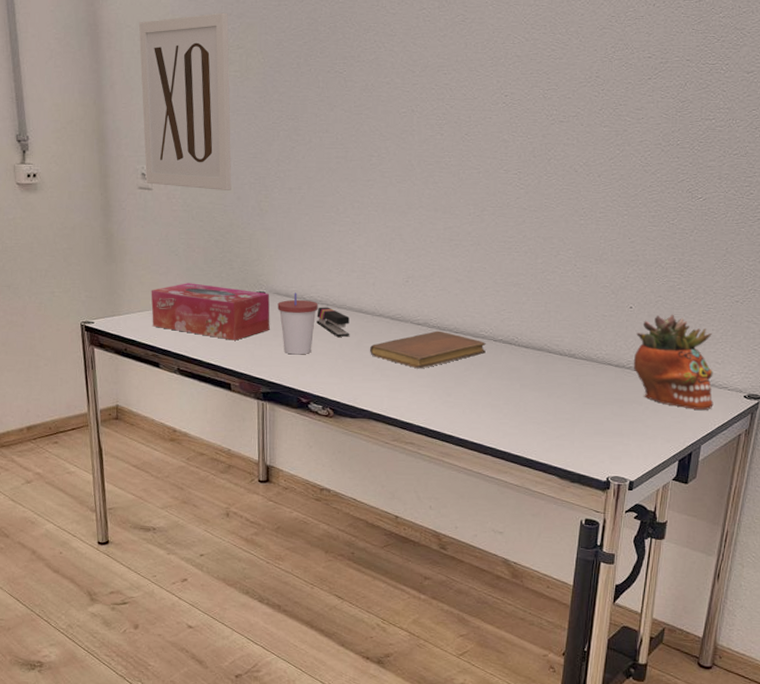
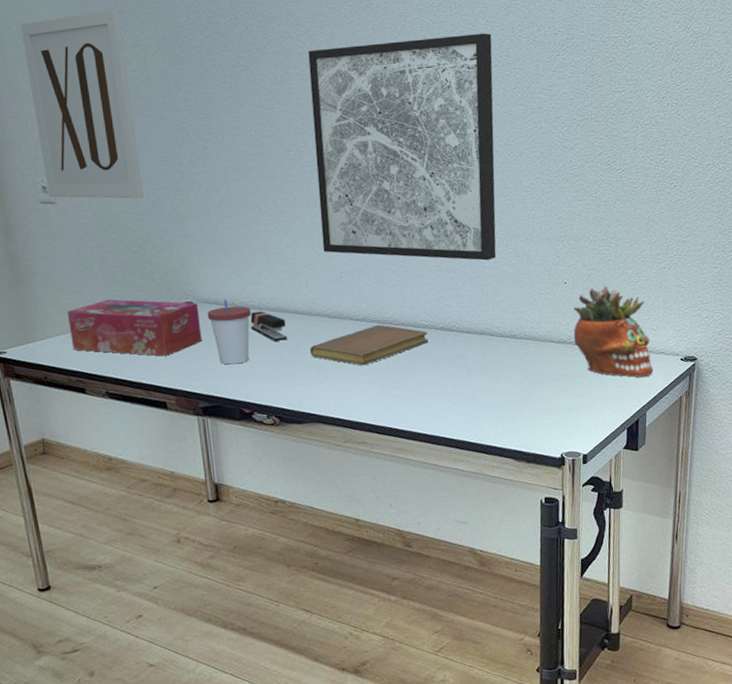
wall art: none [393,52,583,278] -> present [308,33,497,261]

